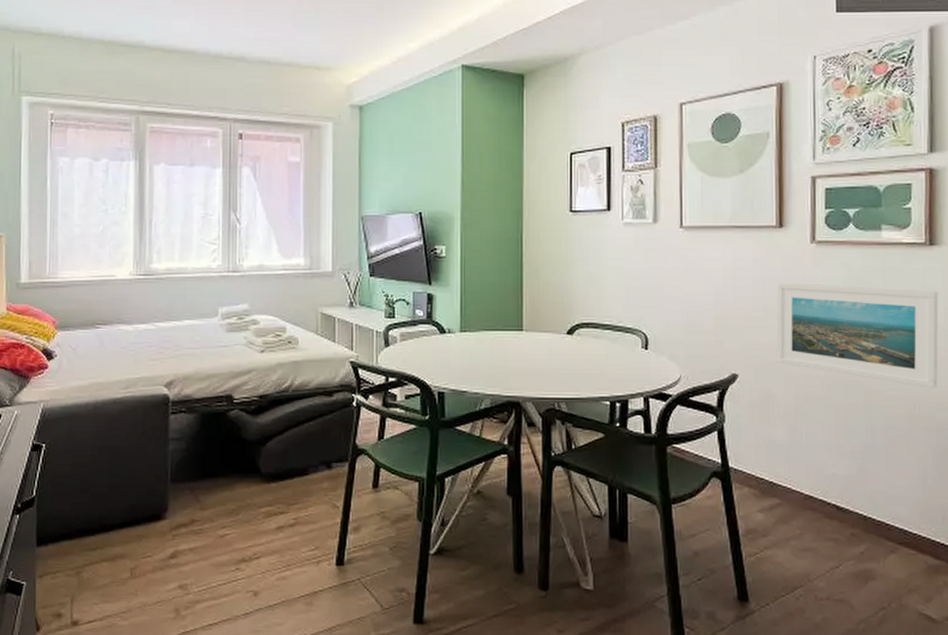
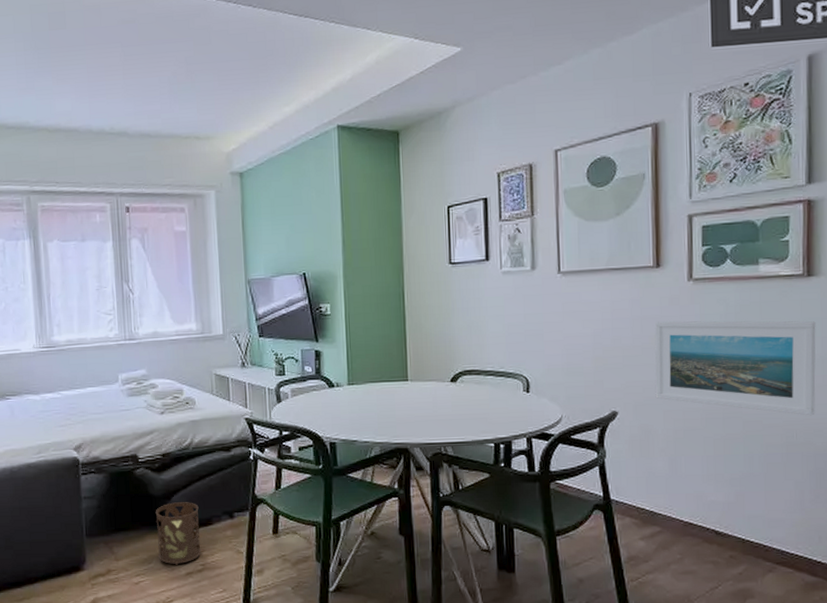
lantern: none [247,449,295,519] -> present [155,502,201,566]

